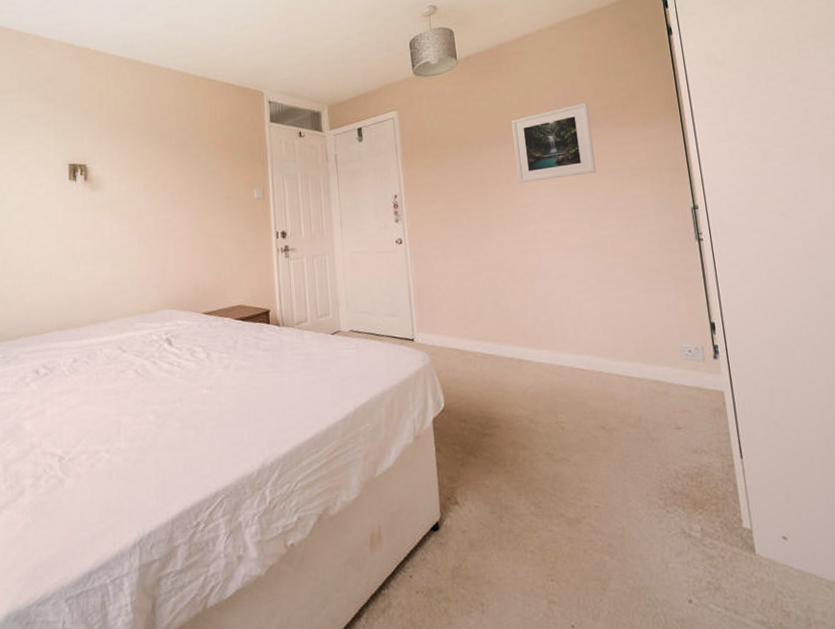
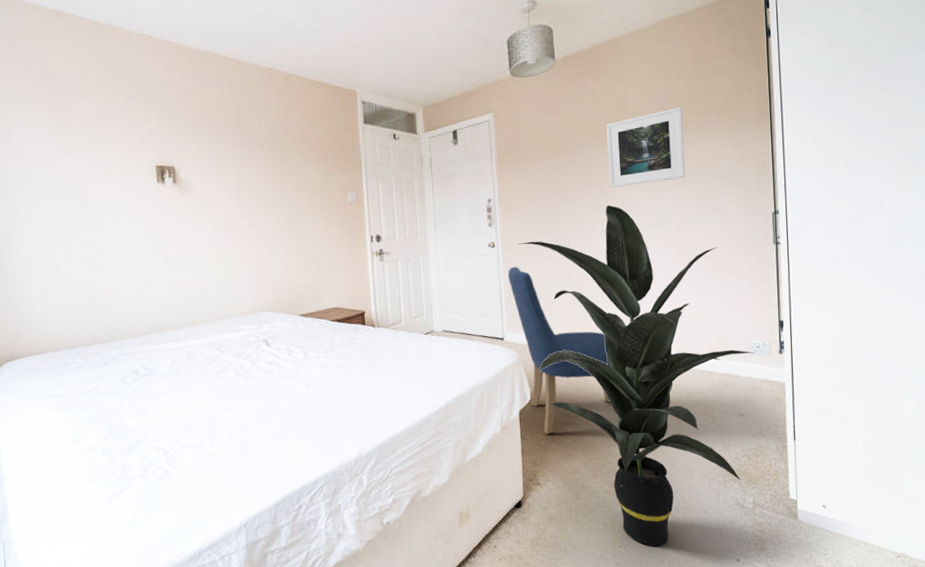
chair: none [416,263,531,447] -> present [508,266,610,435]
indoor plant: none [426,201,687,582] -> present [518,205,755,547]

